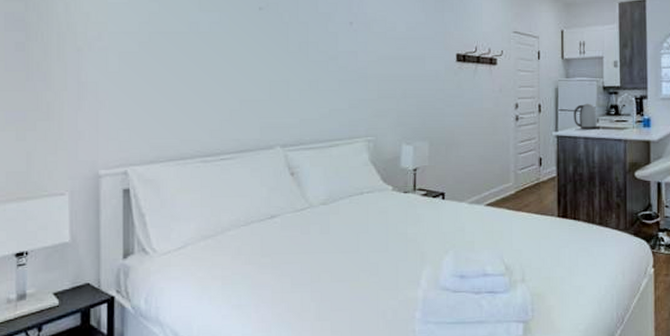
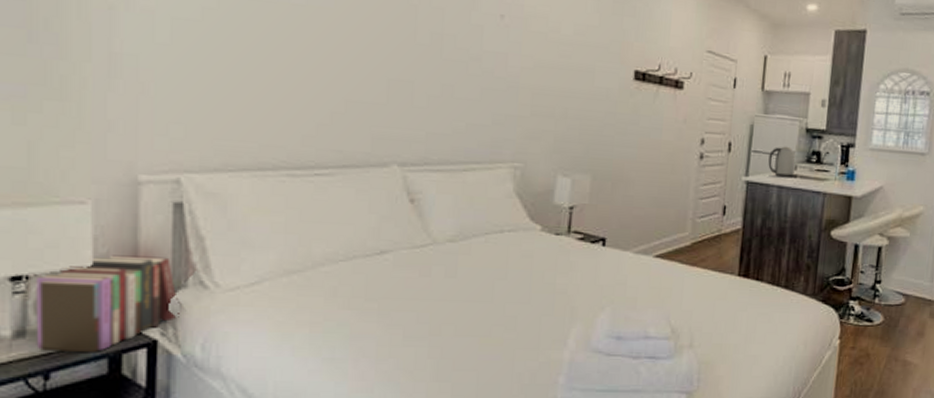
books: none [32,231,129,310] -> present [36,255,179,353]

